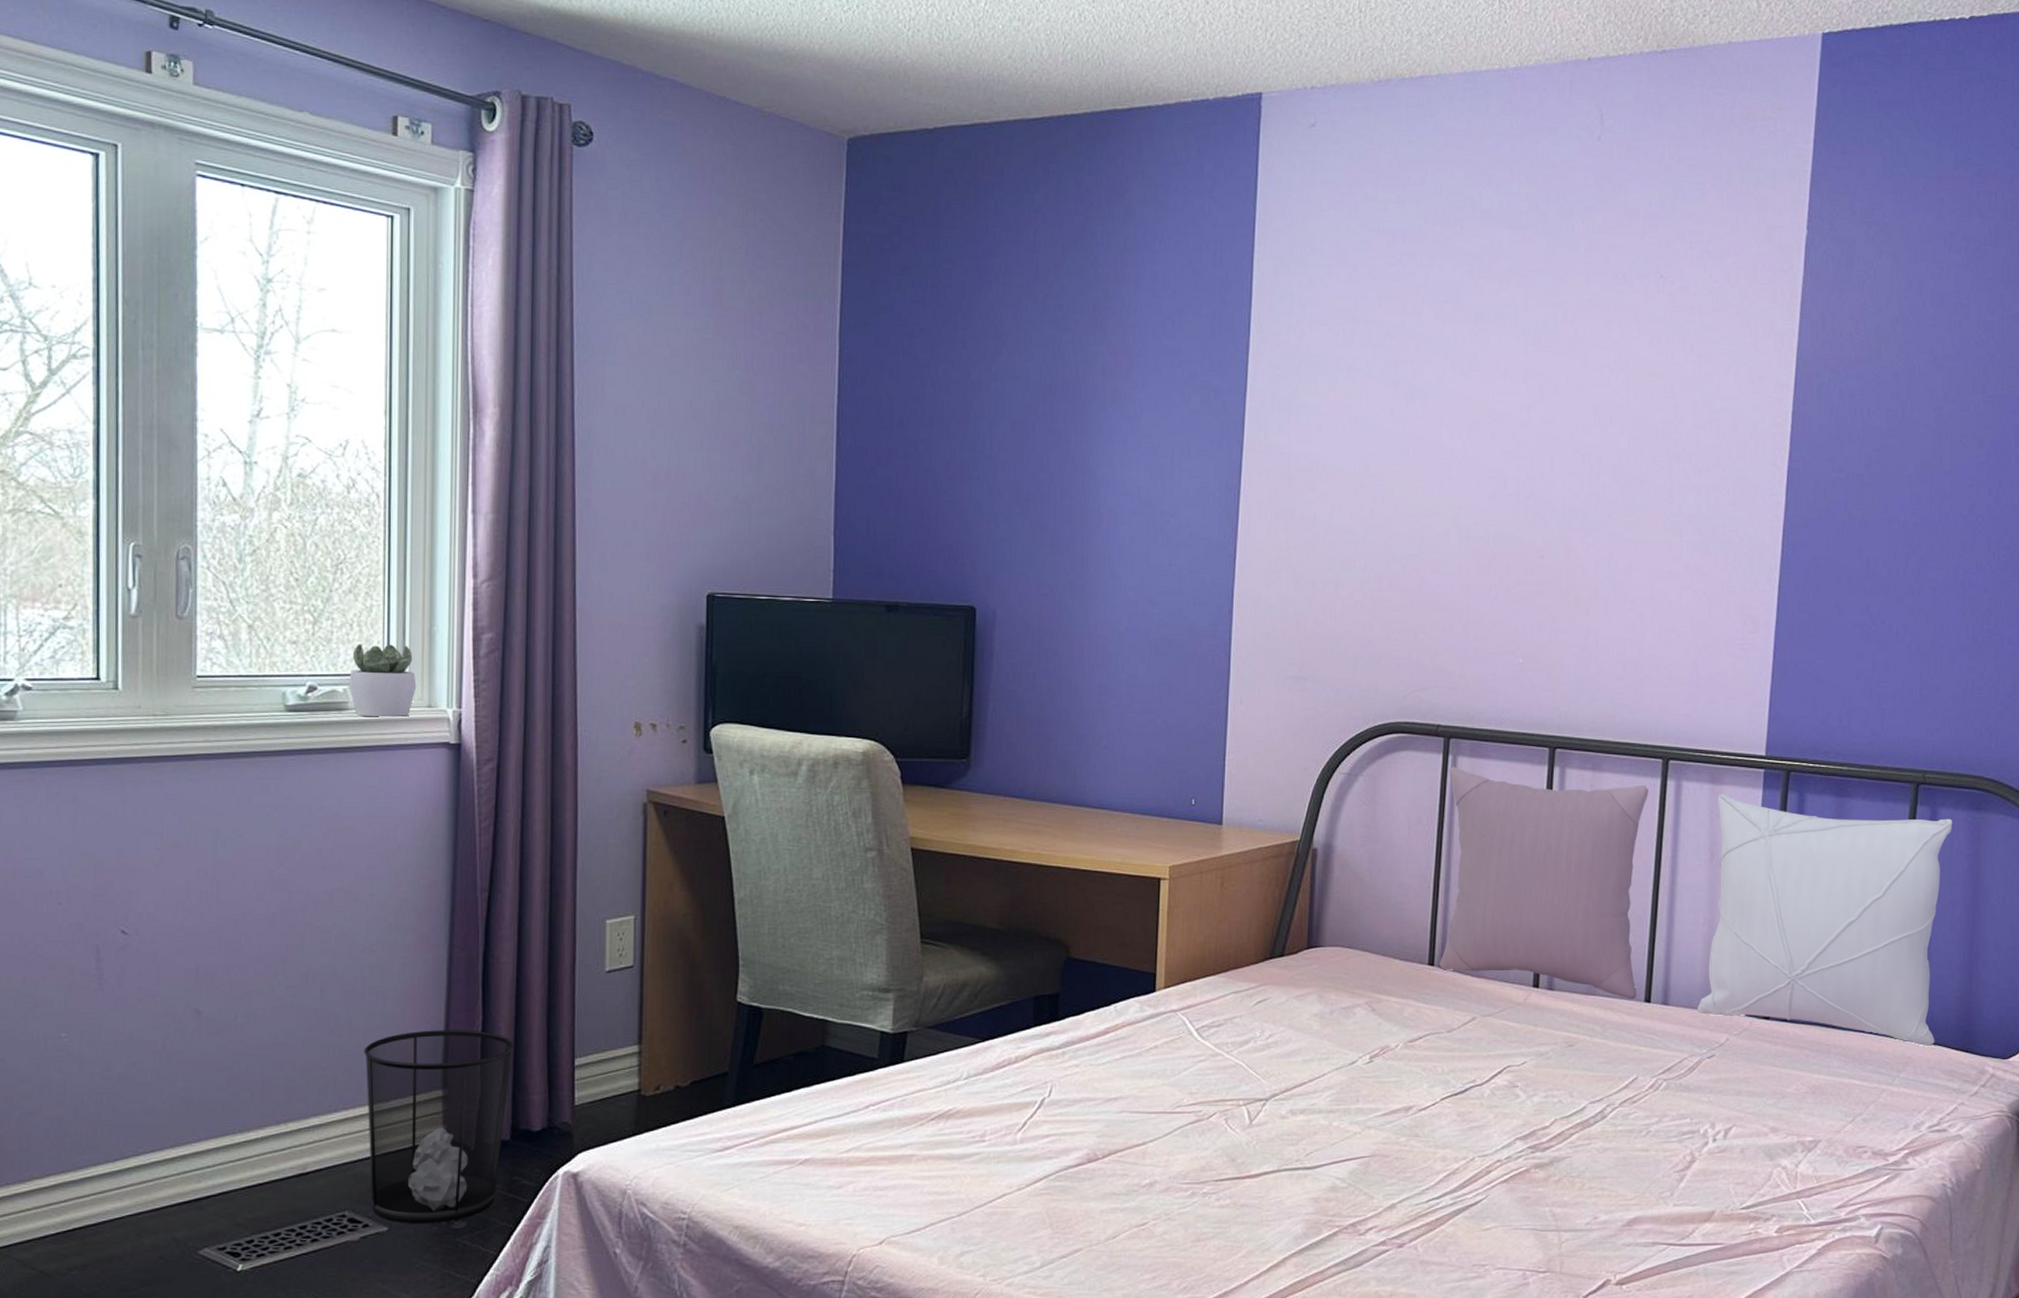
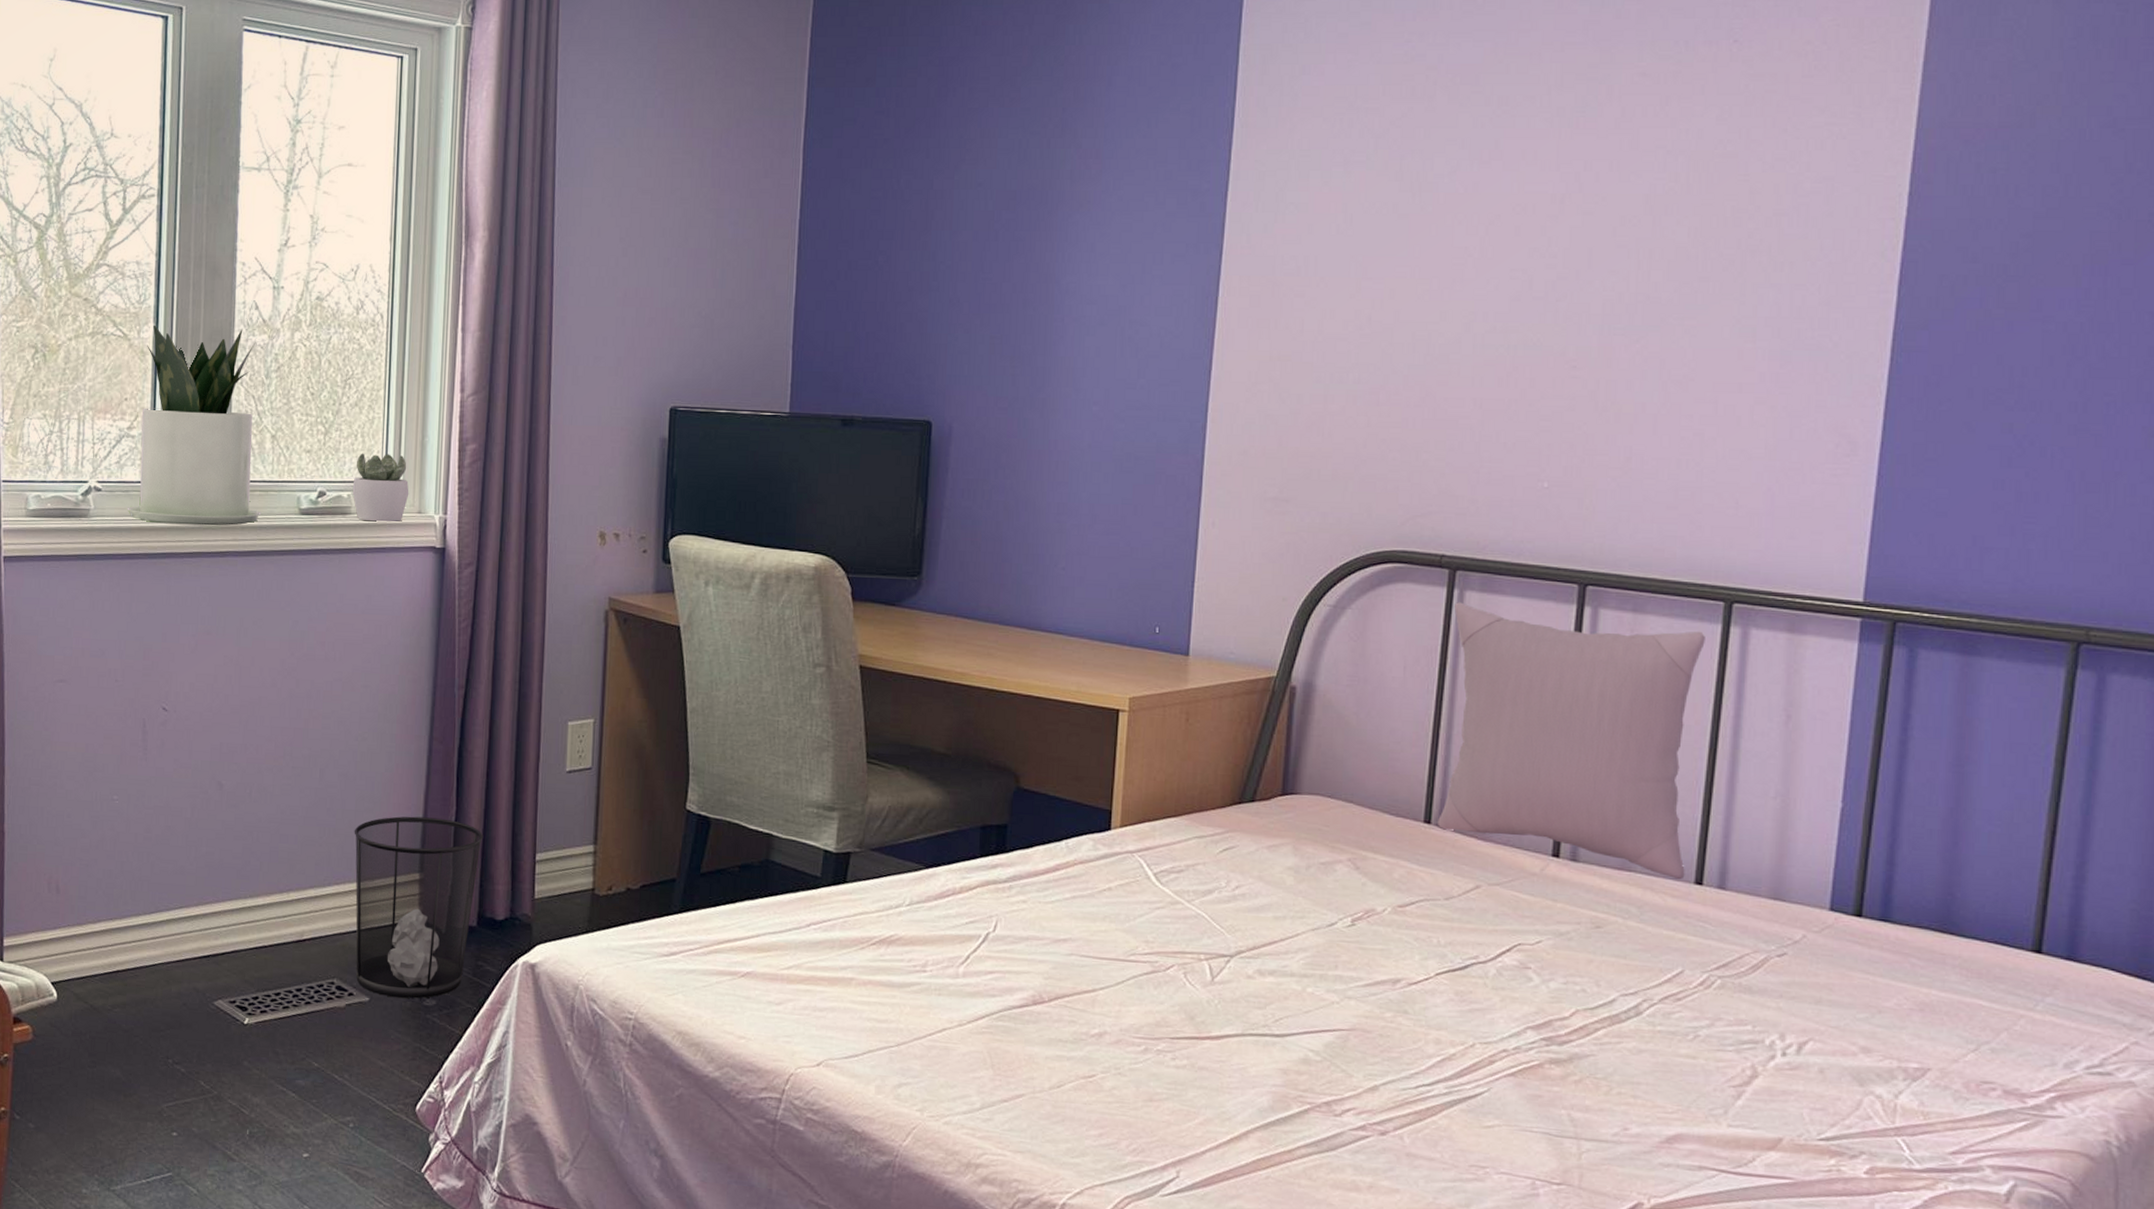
planter: none [66,501,239,726] -> present [127,325,262,526]
pillow: present [1697,794,1952,1046] -> none [1764,645,2129,968]

